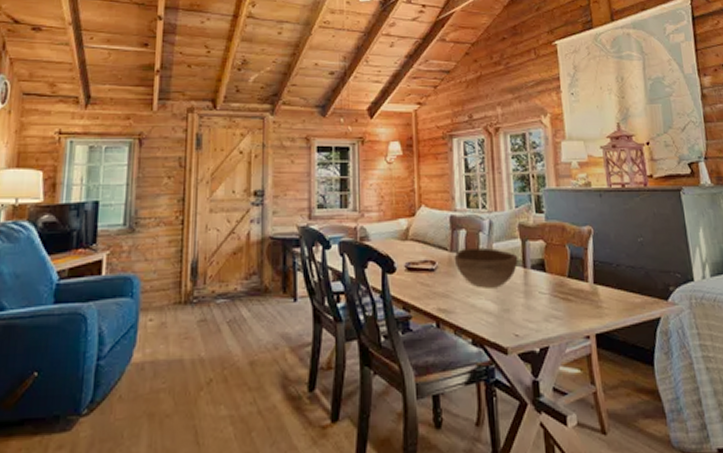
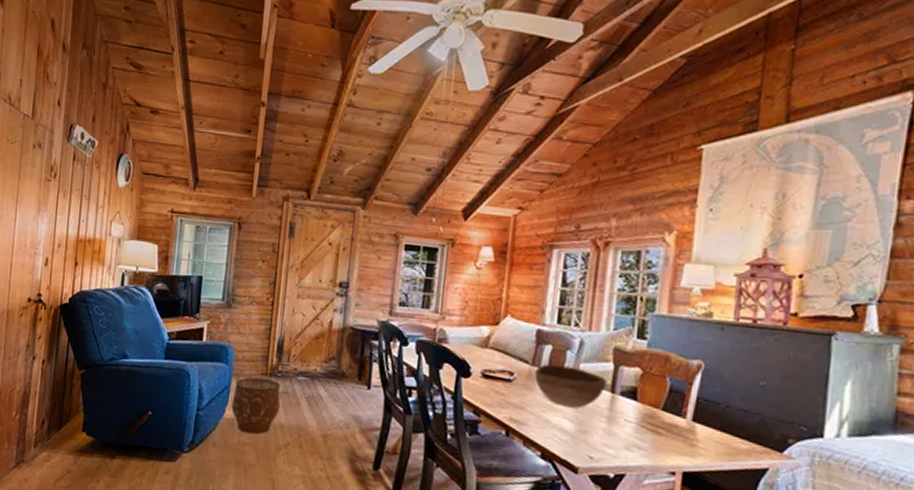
basket: none [140,307,199,377] -> present [231,377,281,434]

